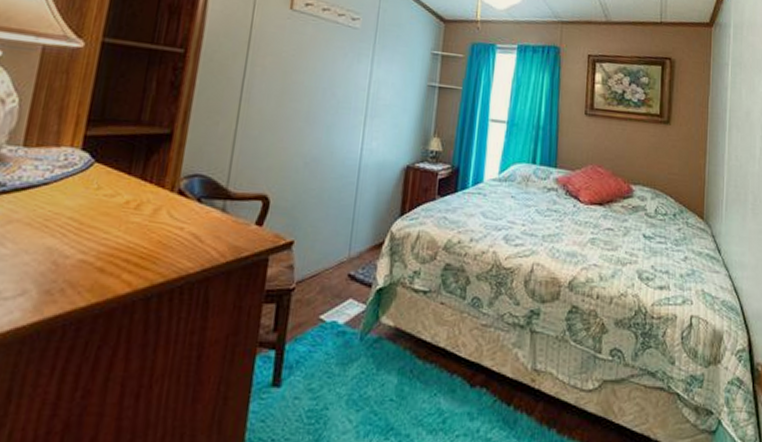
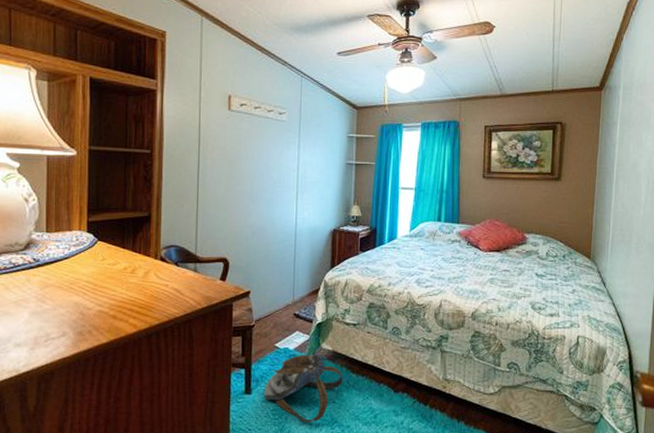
backpack: none [298,331,406,429] -> present [265,354,343,422]

